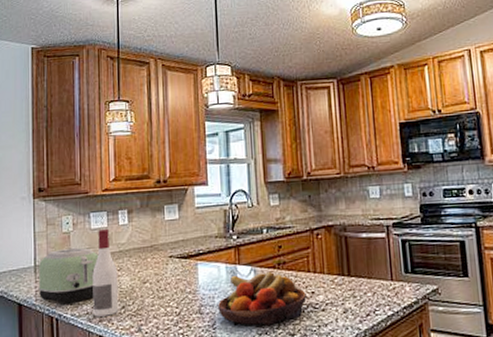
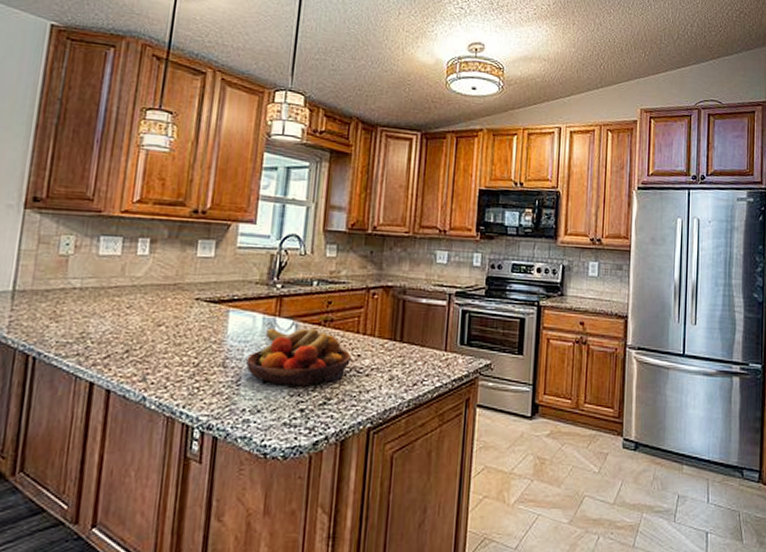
toaster: present [38,247,99,304] -> none [13,274,104,341]
wine bottle: present [92,228,119,317] -> none [85,256,127,360]

